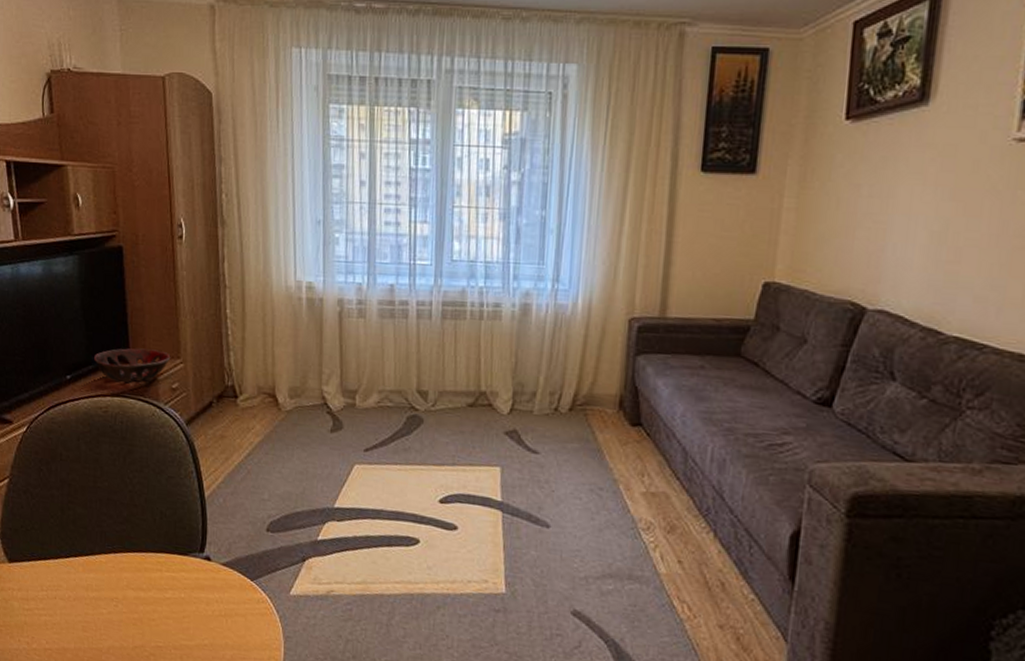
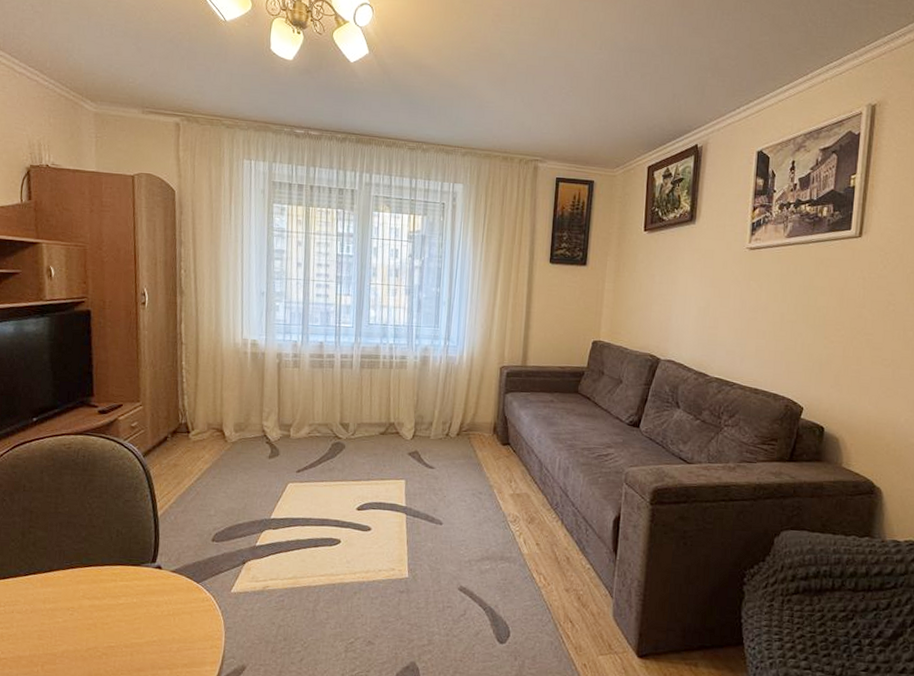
decorative bowl: present [93,348,171,383] -> none [59,394,131,423]

